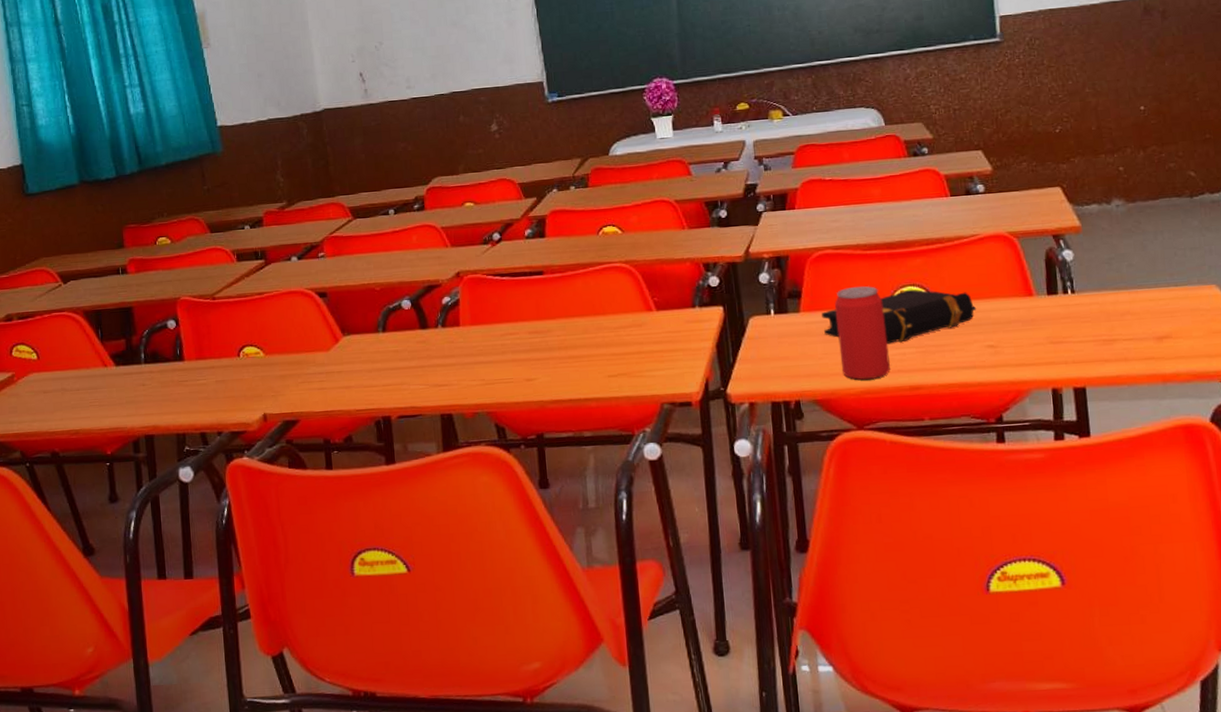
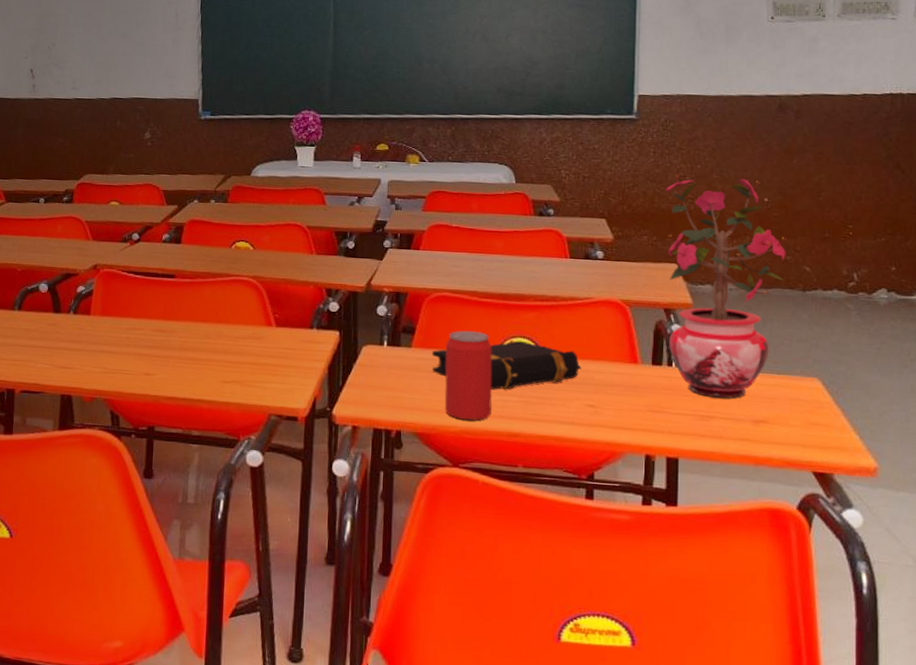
potted plant: none [1039,88,1172,320] -> present [666,173,786,399]

